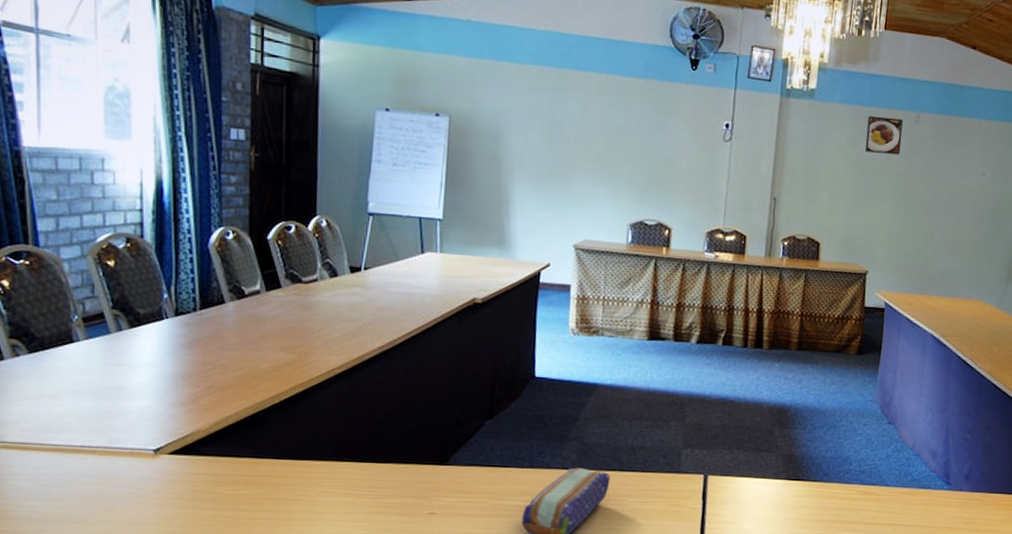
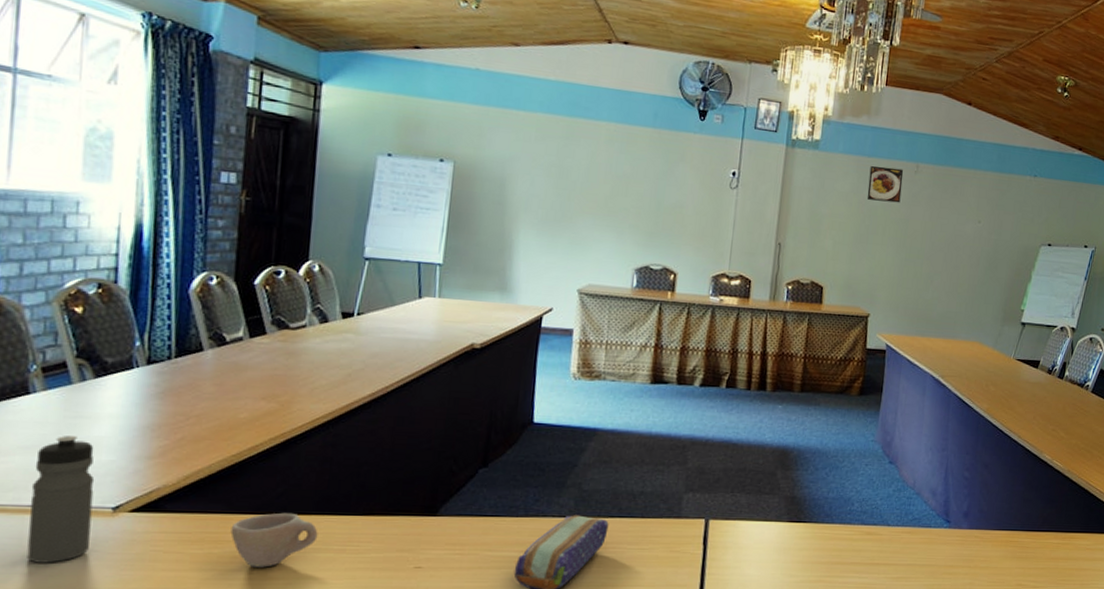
water bottle: none [82,382,137,500] -> present [27,436,95,563]
cup: none [260,458,339,509] -> present [230,512,318,568]

